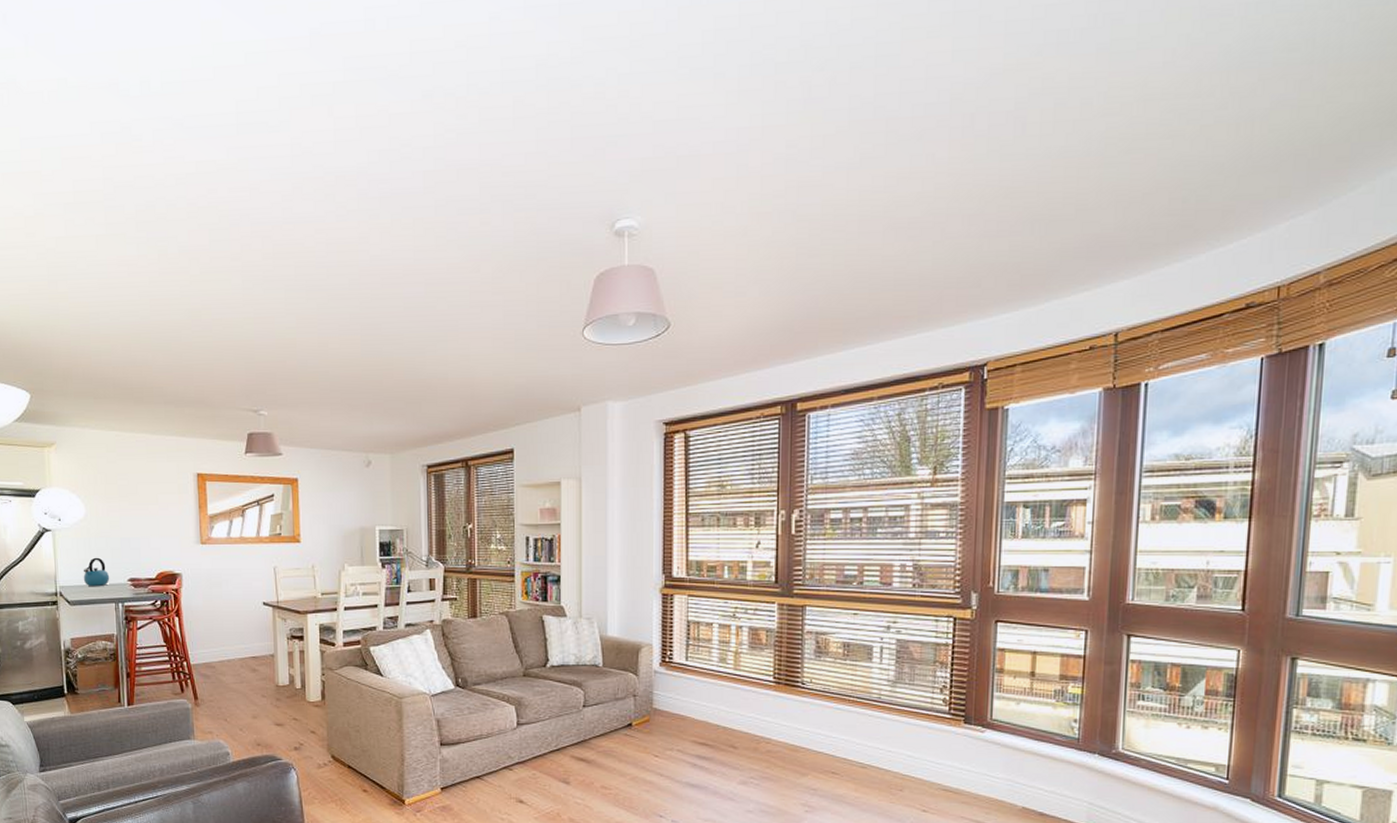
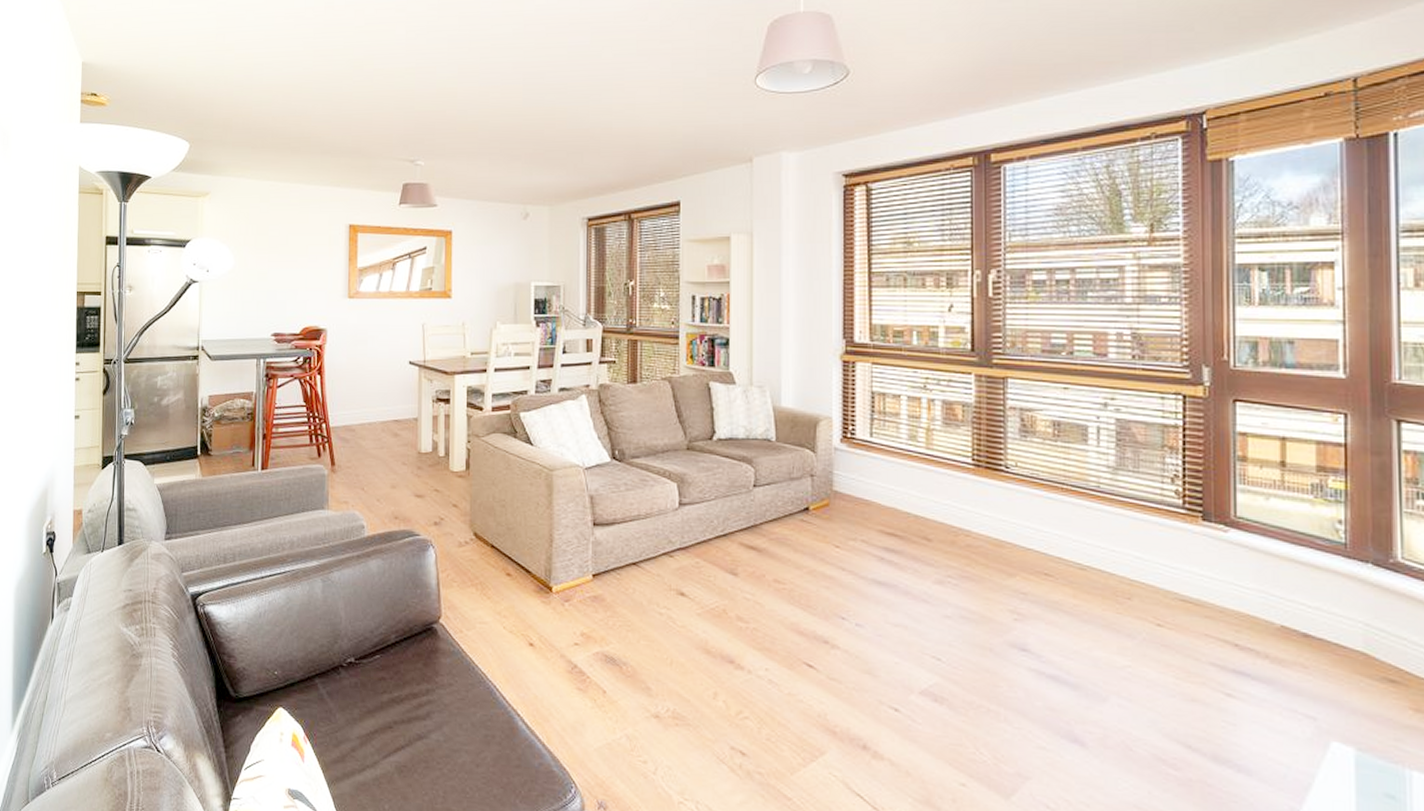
kettle: present [83,557,110,587] -> none [226,310,253,342]

